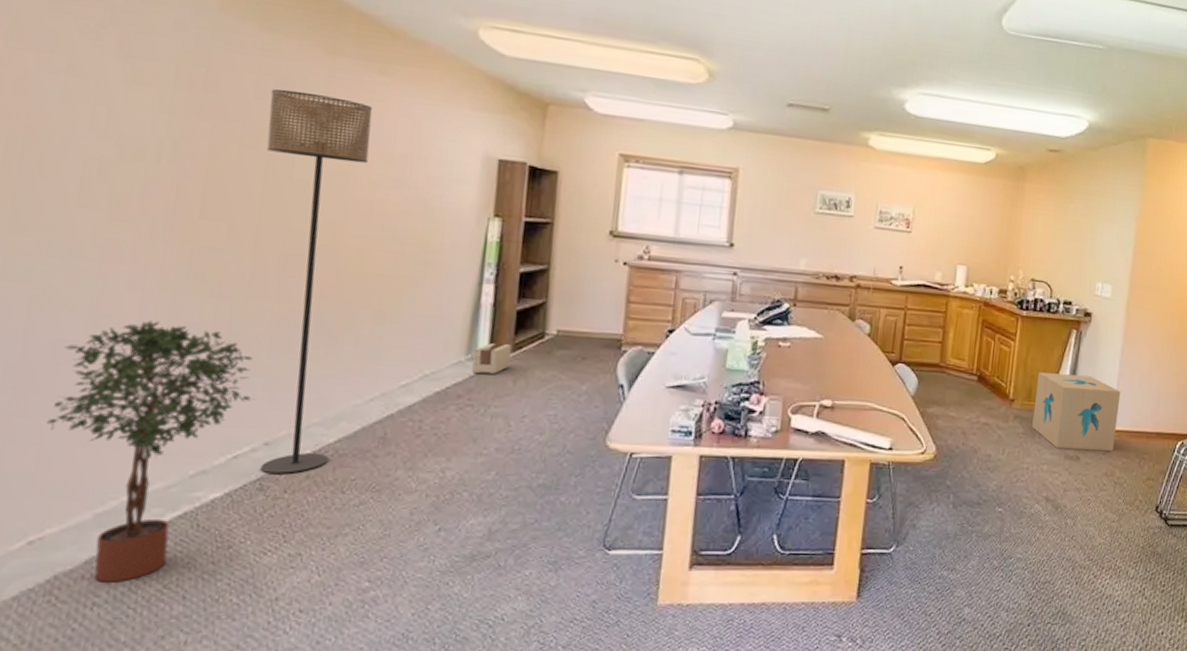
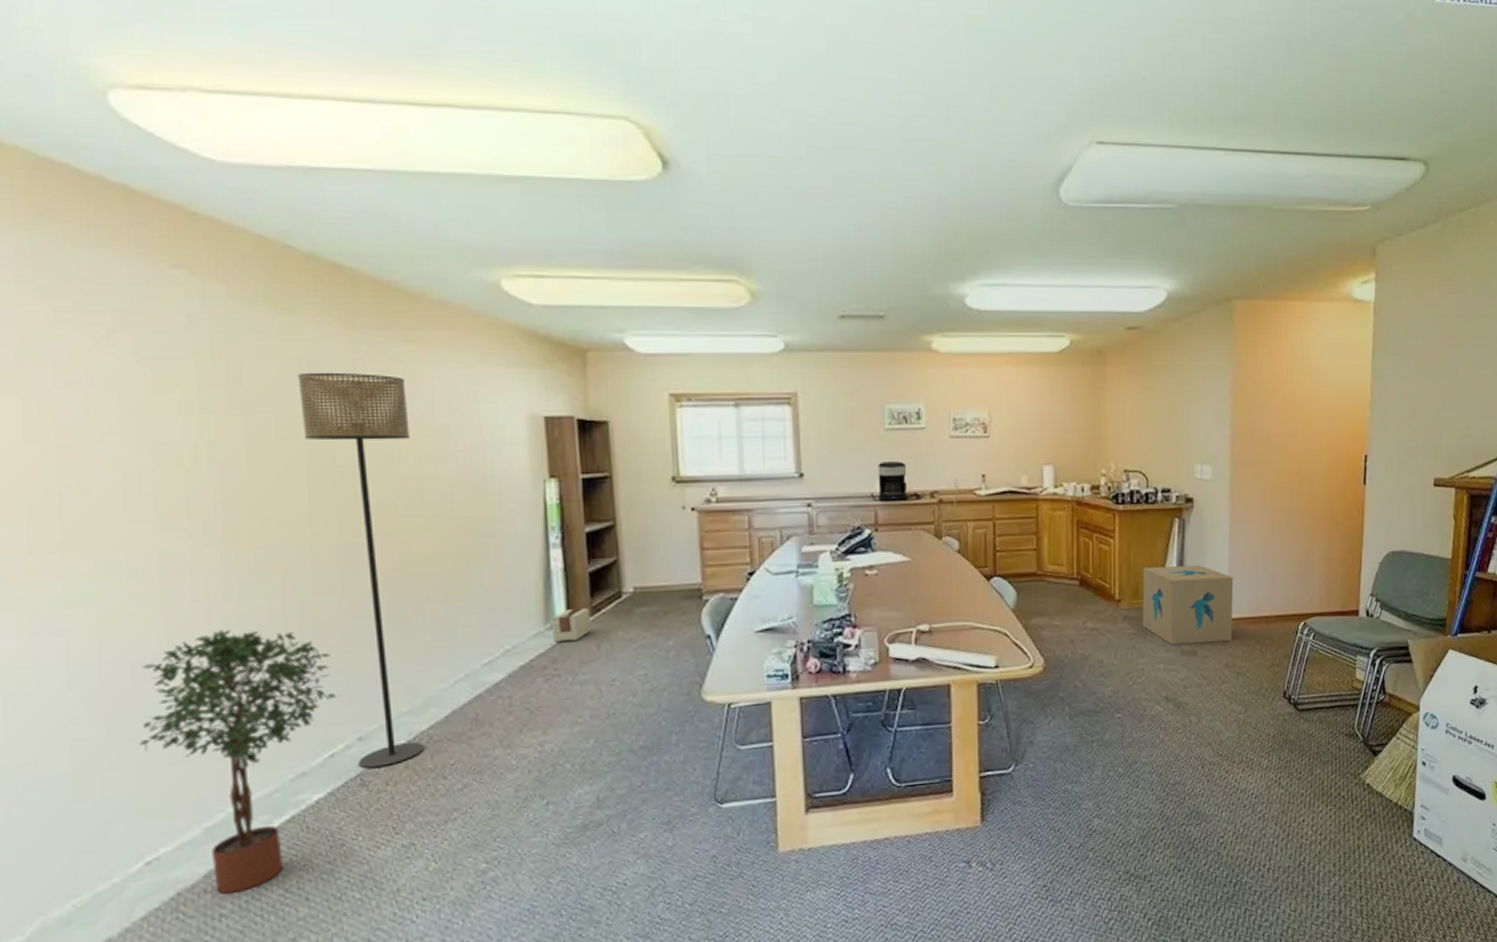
coffee maker: none [793,242,841,283] -> present [870,461,921,504]

